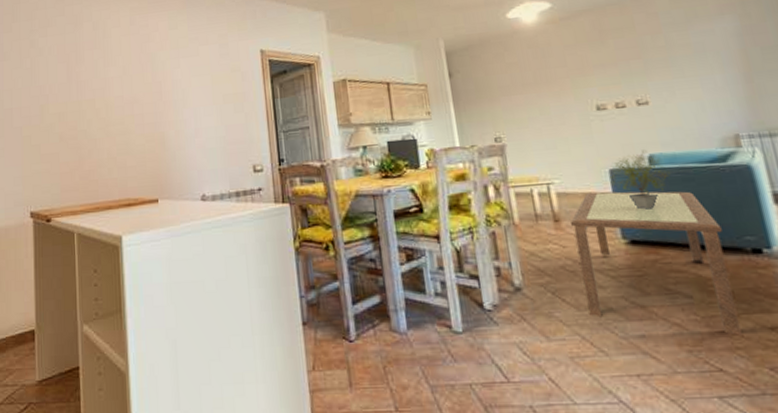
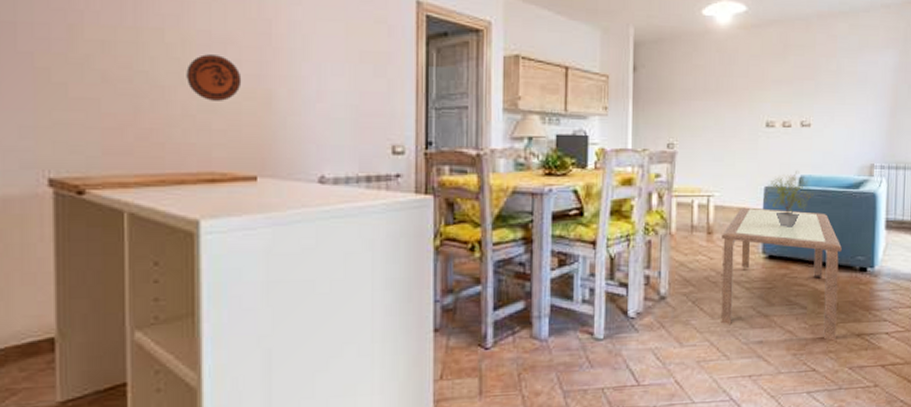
decorative plate: none [109,112,145,146] -> present [186,54,242,101]

